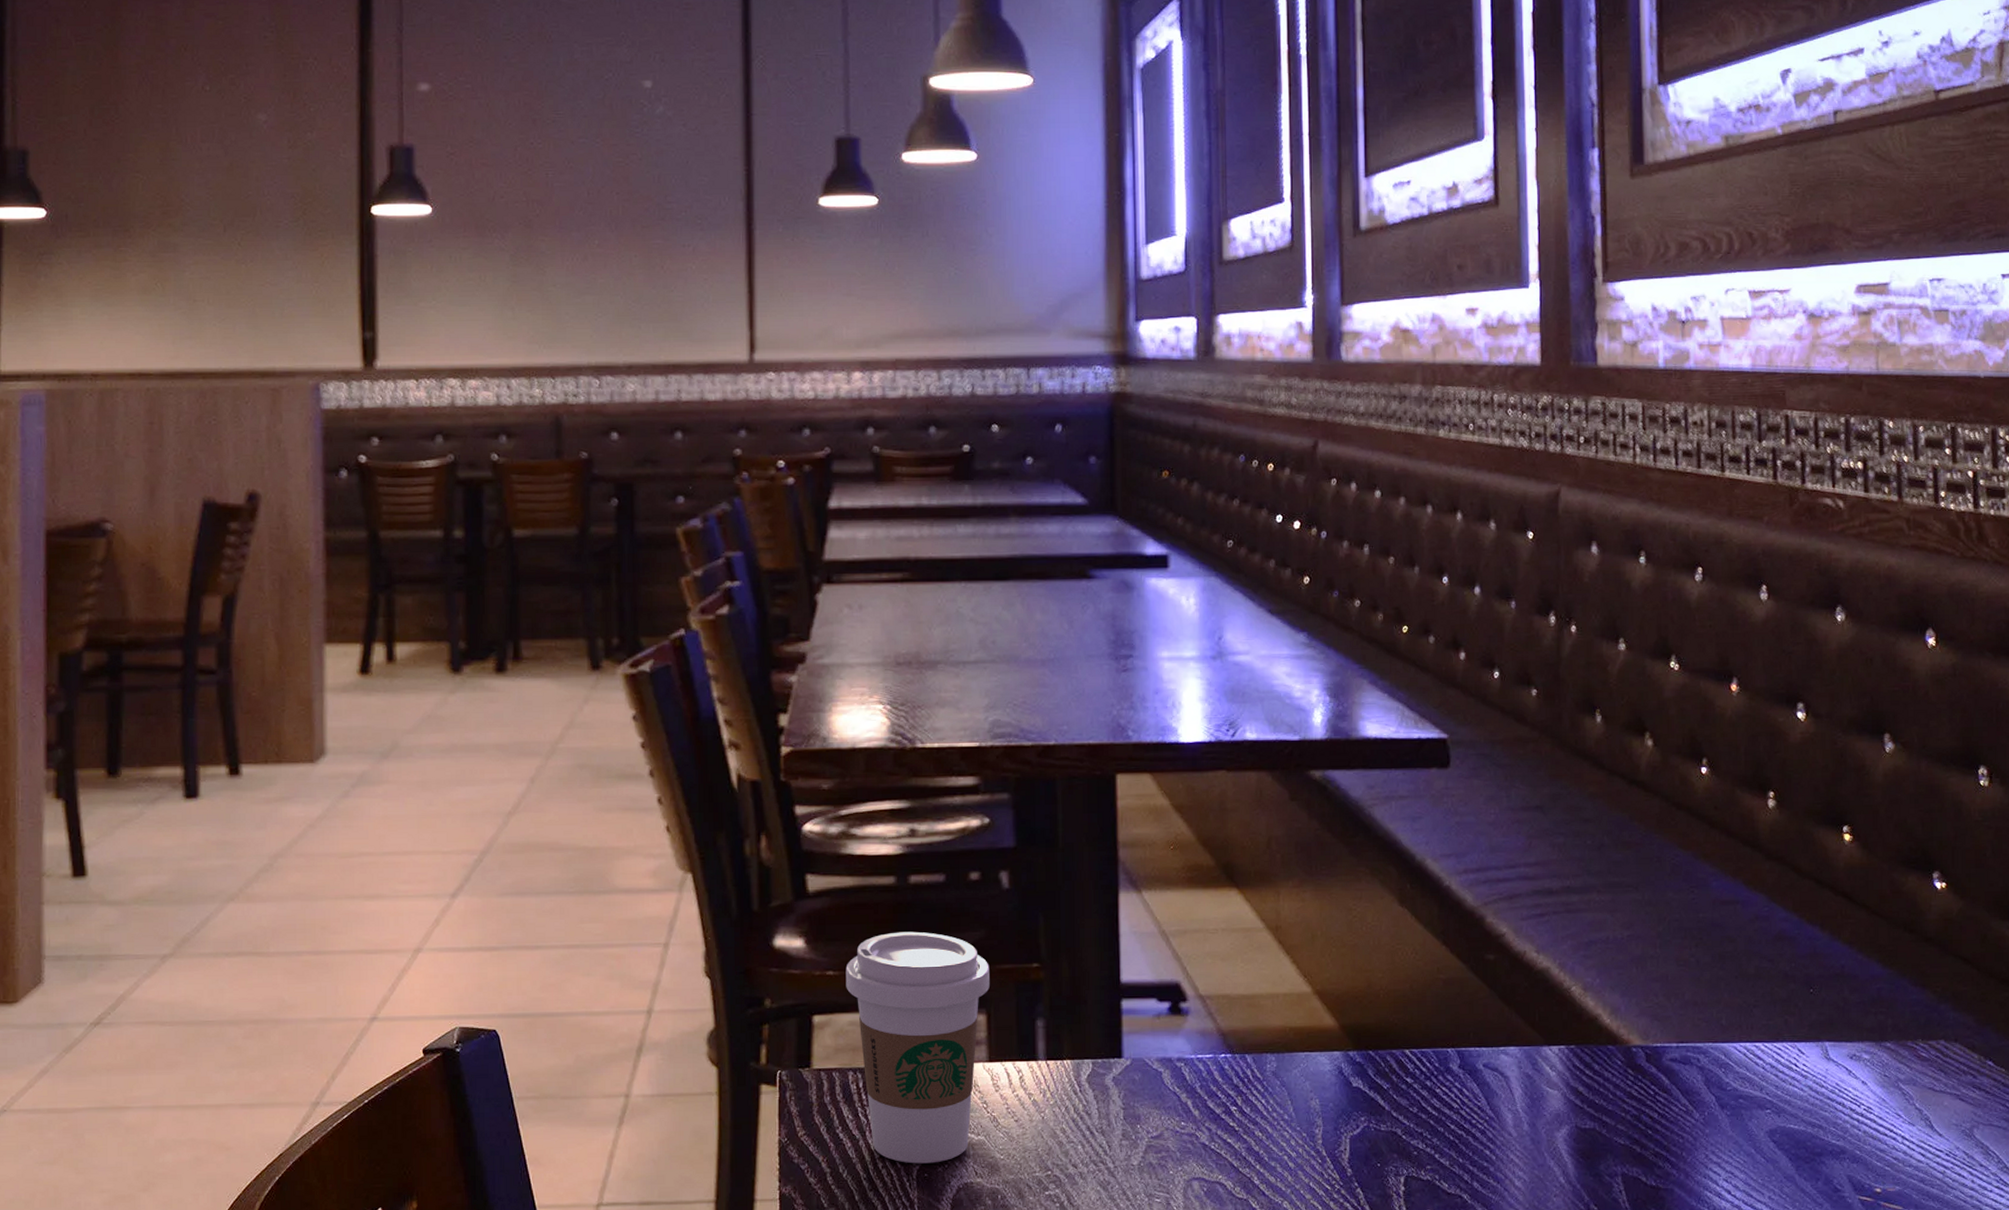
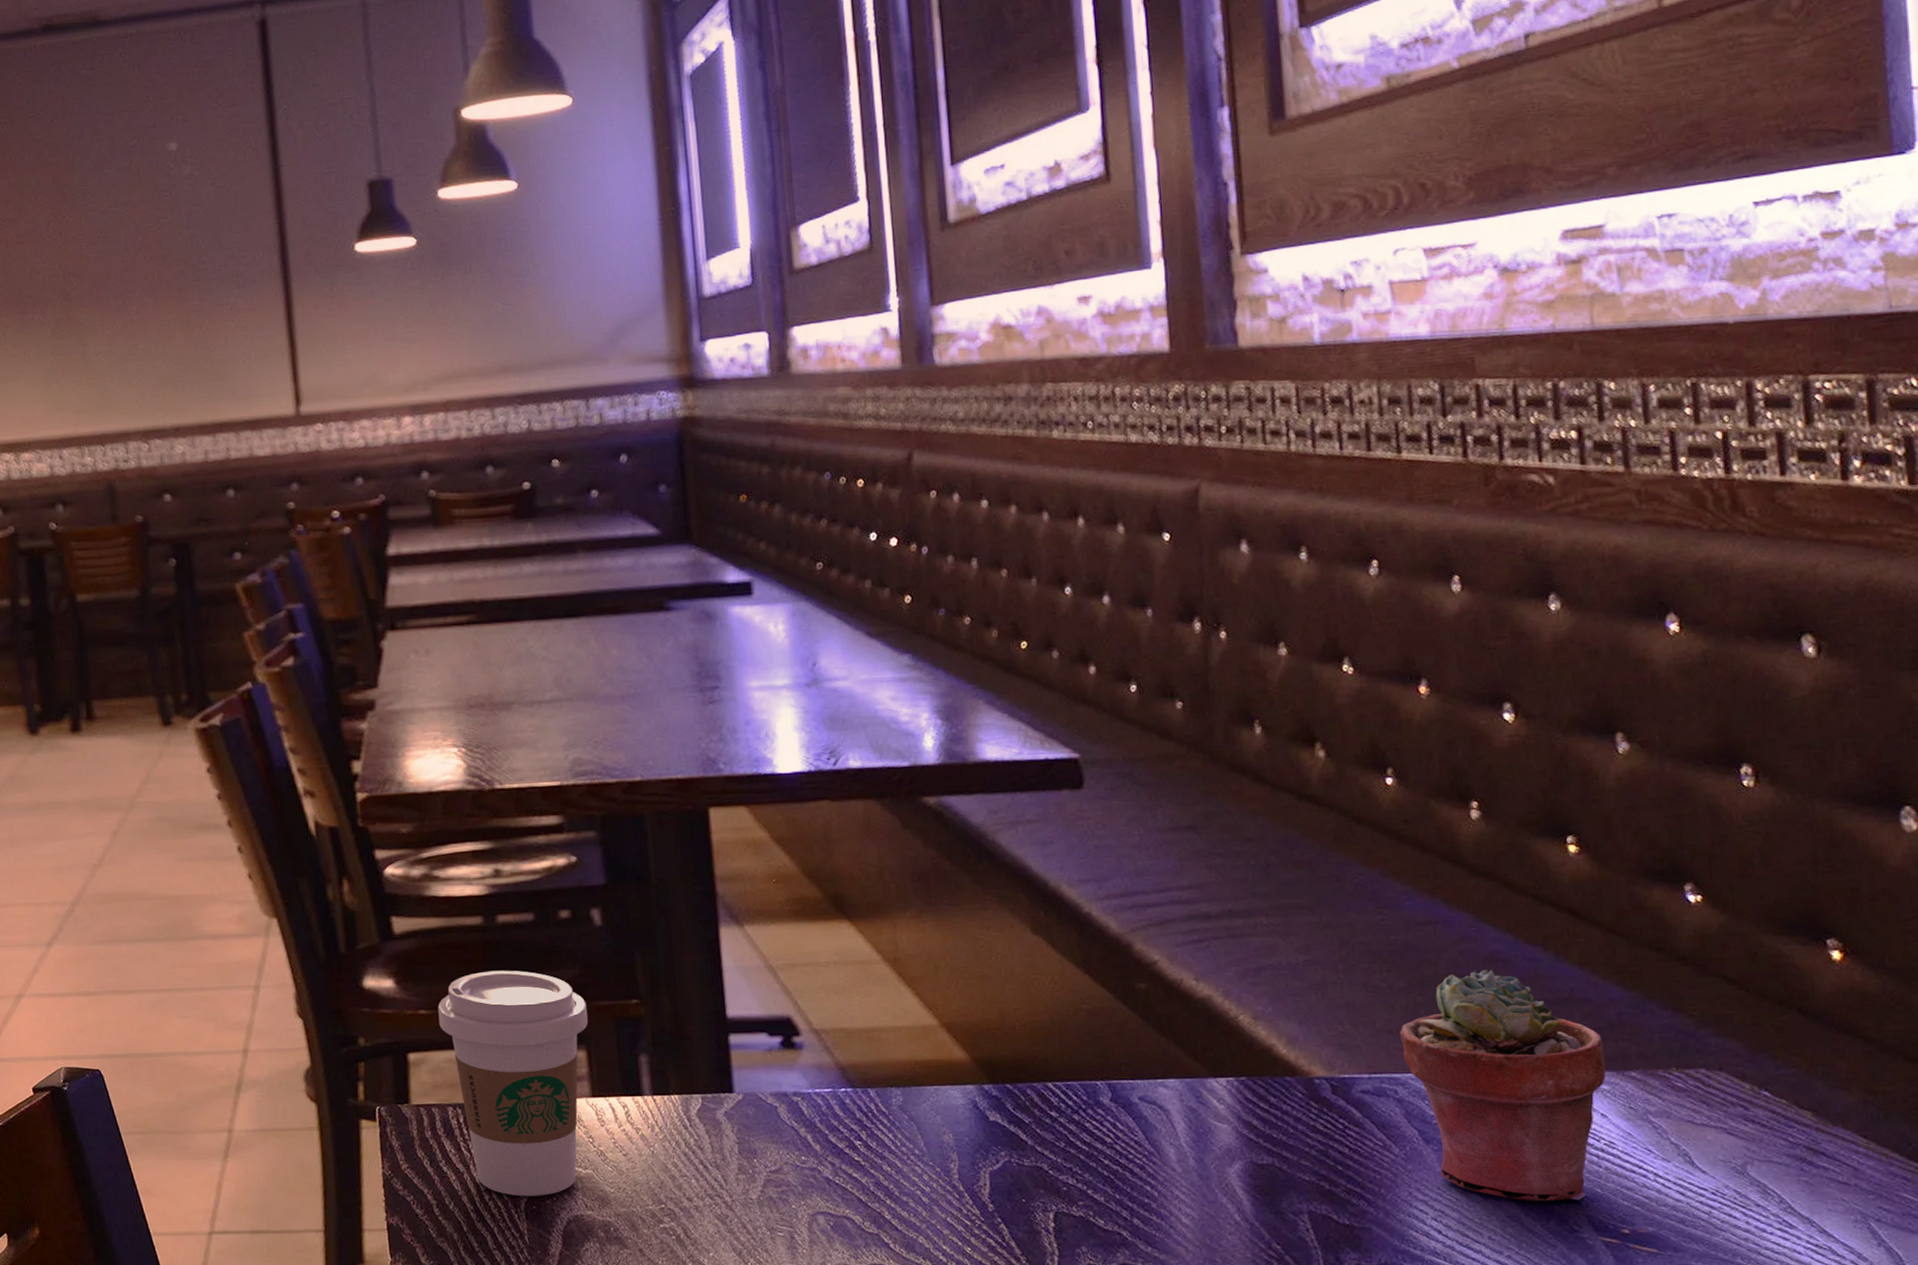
potted succulent: none [1704,946,1867,1163] -> present [1400,969,1606,1201]

